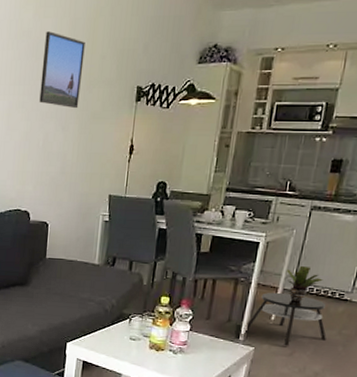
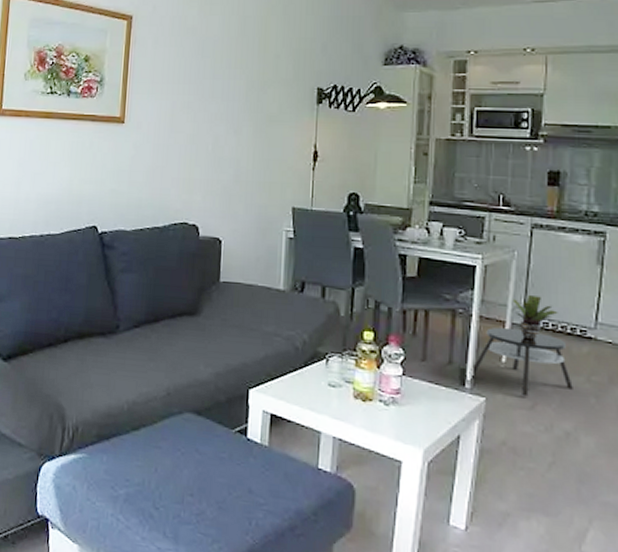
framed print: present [39,31,85,109] -> none [207,29,257,111]

